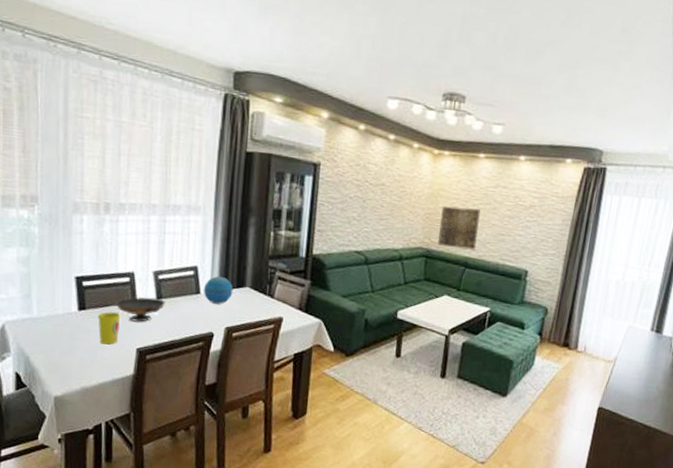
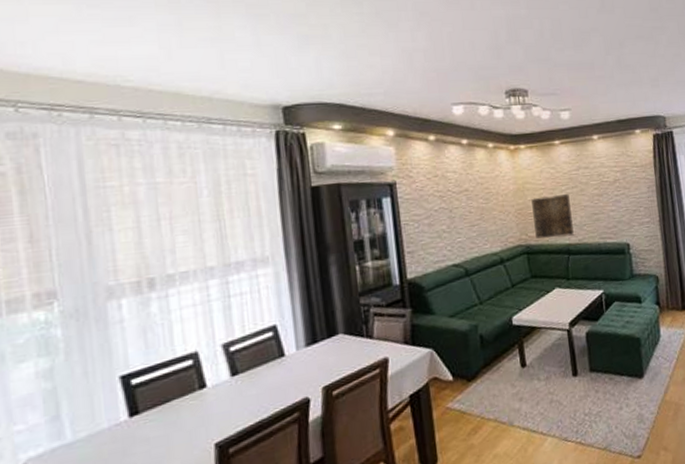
cup: present [98,312,120,345] -> none [157,406,189,452]
decorative bowl: present [115,296,165,322] -> none [178,374,243,412]
decorative orb: present [203,276,233,304] -> none [287,329,325,364]

